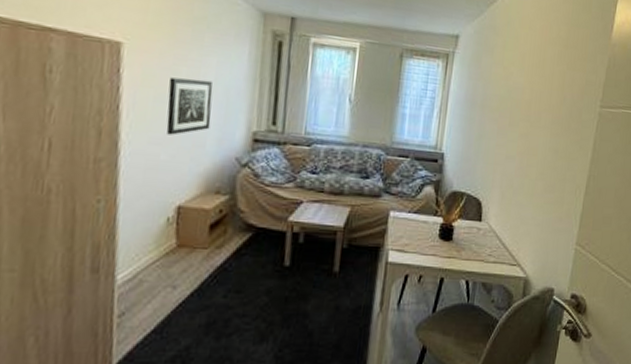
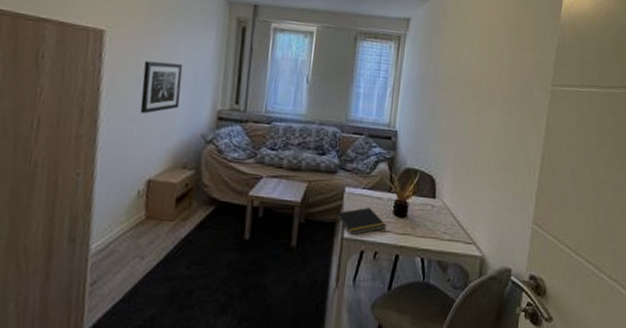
notepad: none [378,230,433,259] -> present [334,207,388,235]

